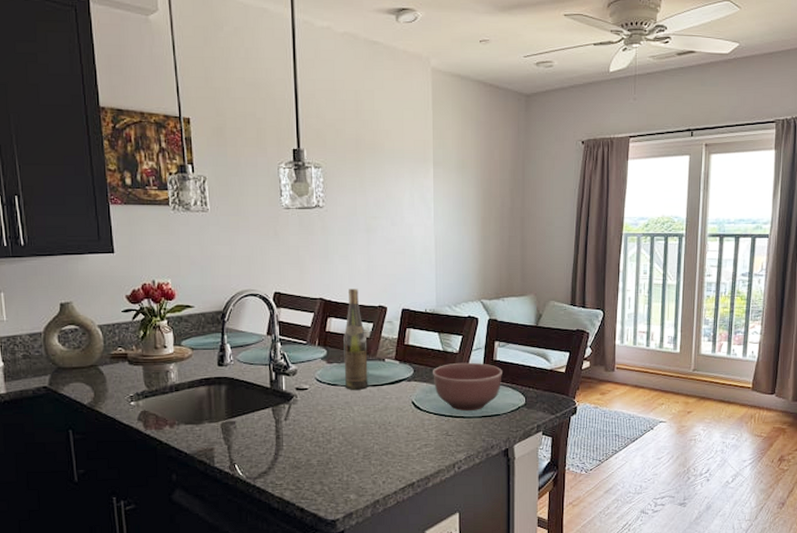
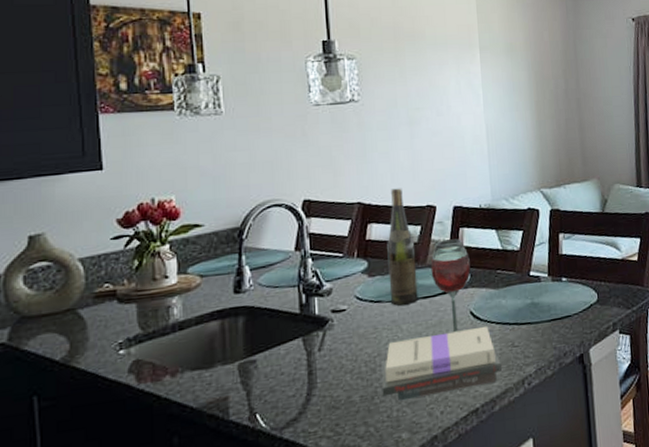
books: none [335,415,436,469] -> present [381,326,502,402]
wineglass: none [380,337,414,418] -> present [430,239,471,333]
bowl: present [433,362,502,411] -> none [492,259,570,316]

